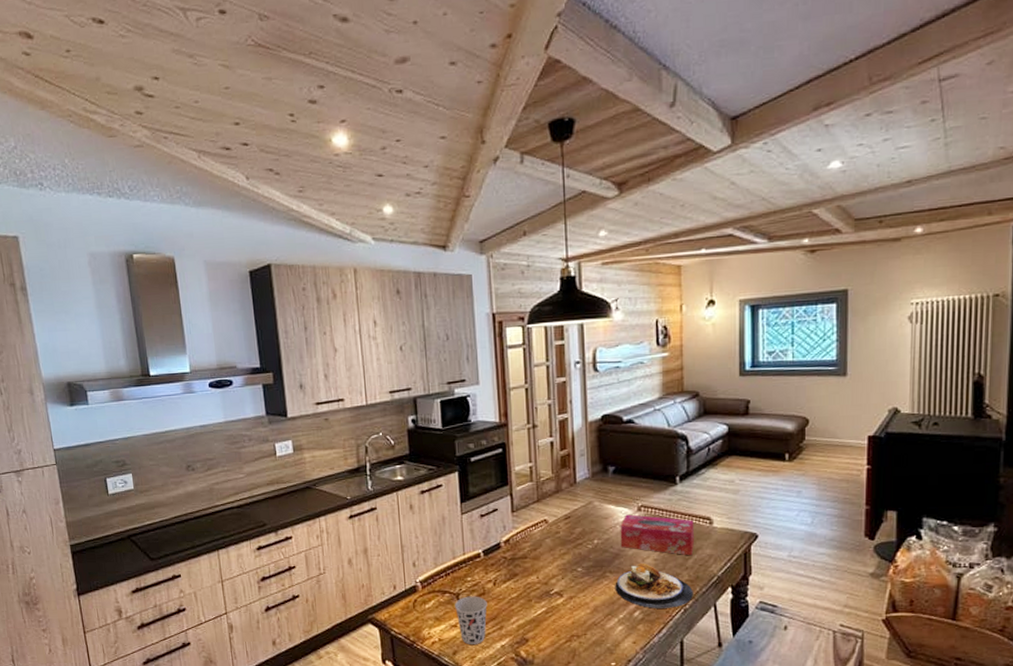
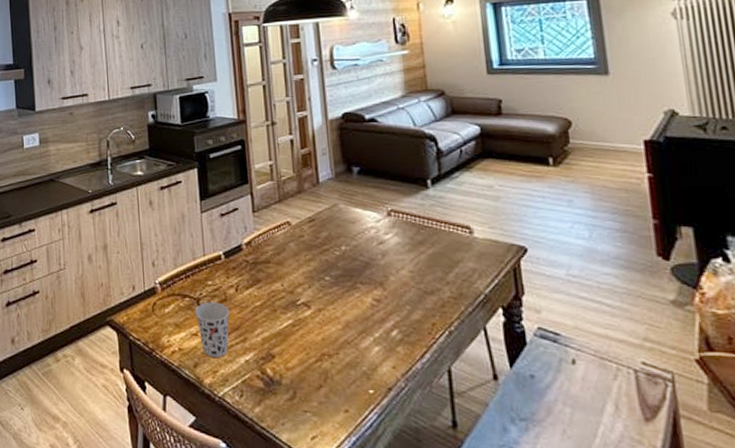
plate: present [615,562,693,609] -> none [367,274,458,329]
tissue box: present [620,514,694,556] -> none [369,219,454,269]

